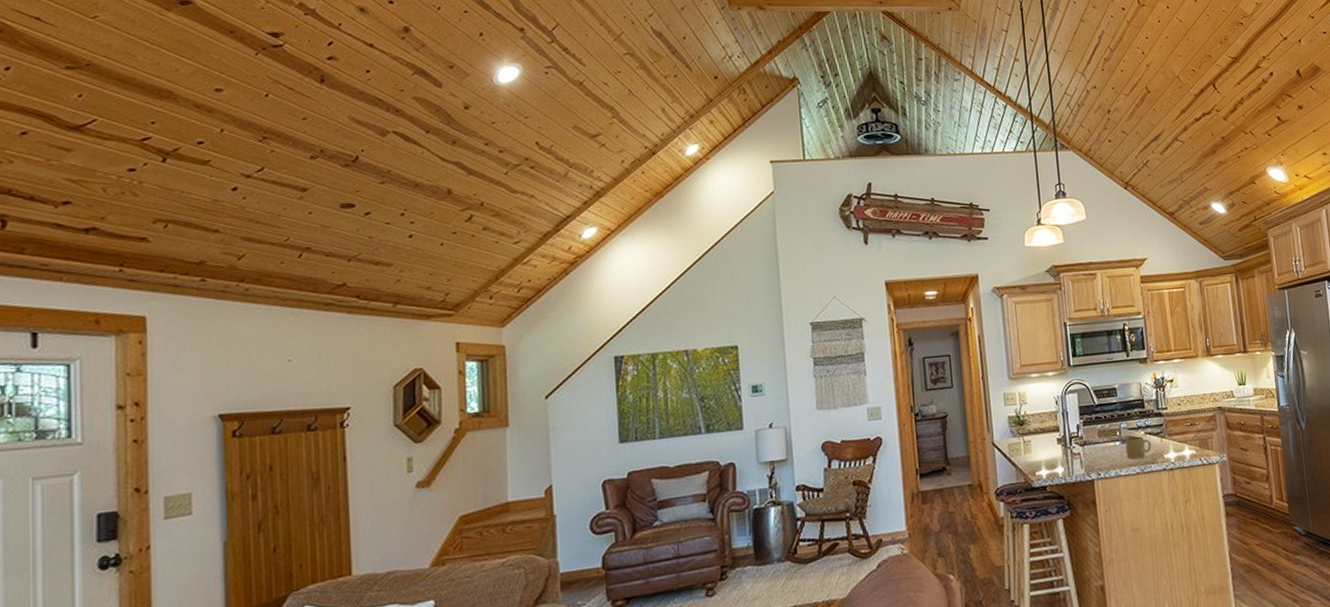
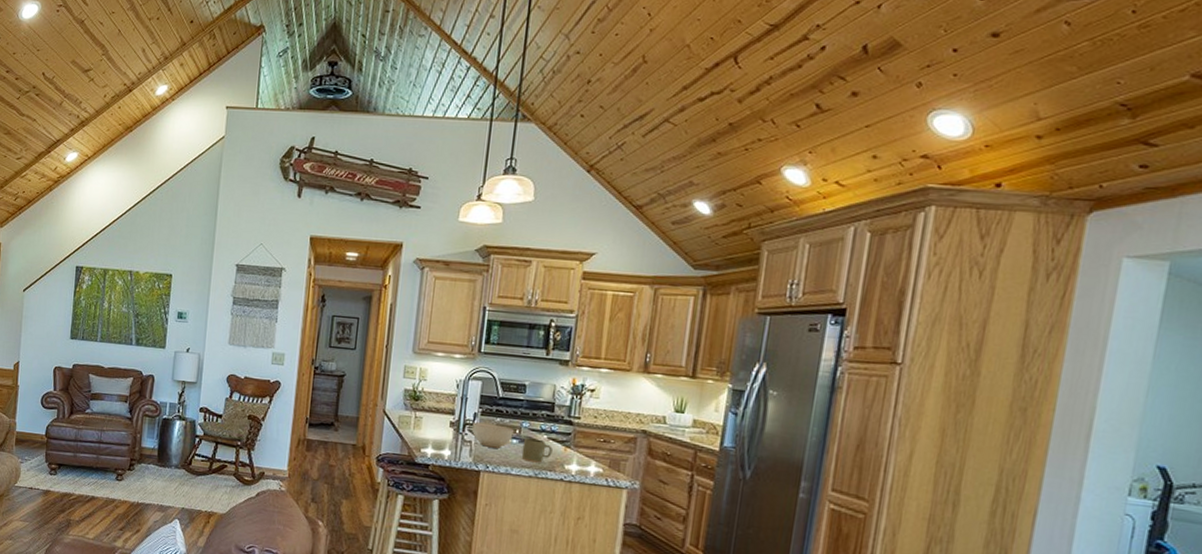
bowl: none [1078,430,1115,455] -> present [472,422,514,449]

